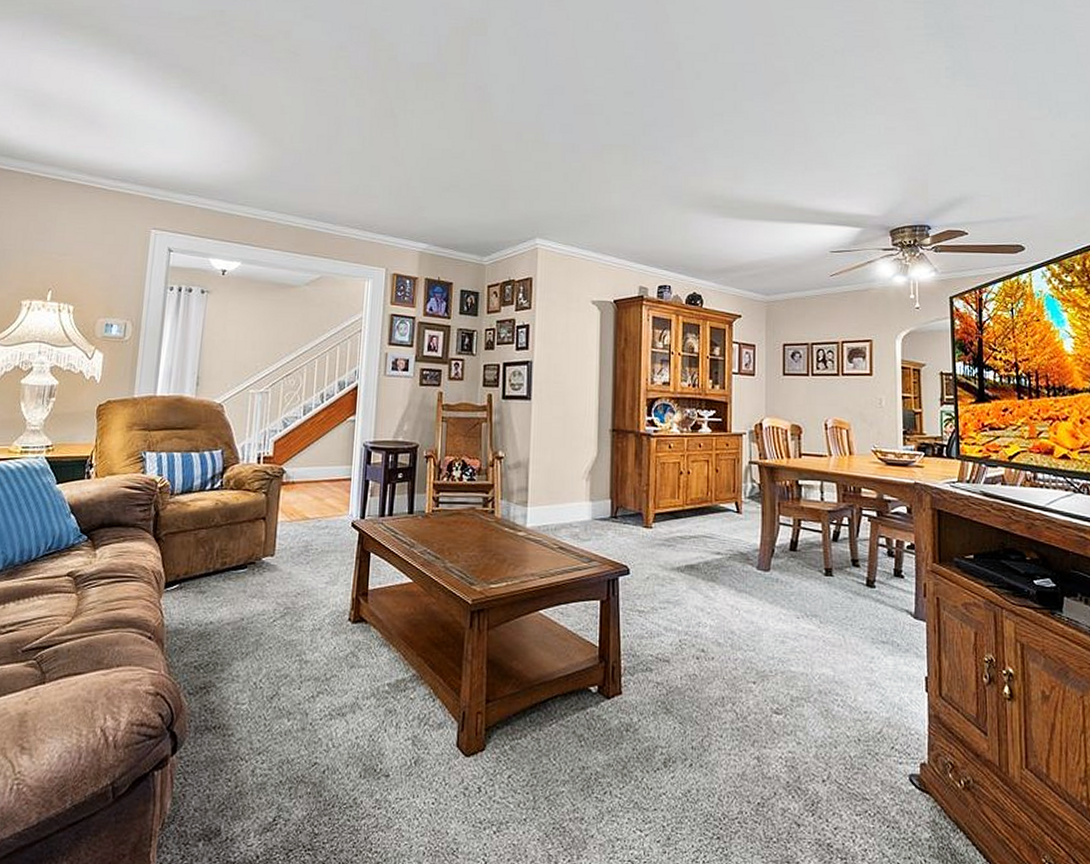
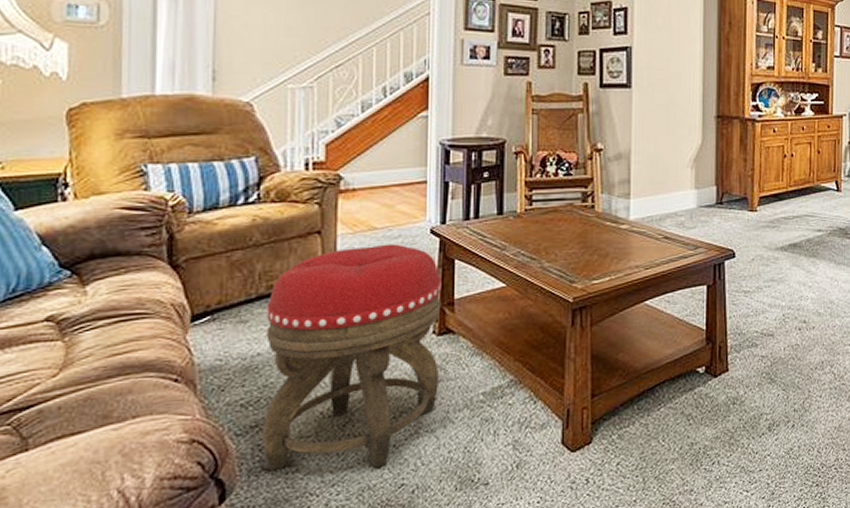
footstool: none [207,533,359,744] -> present [261,244,442,472]

